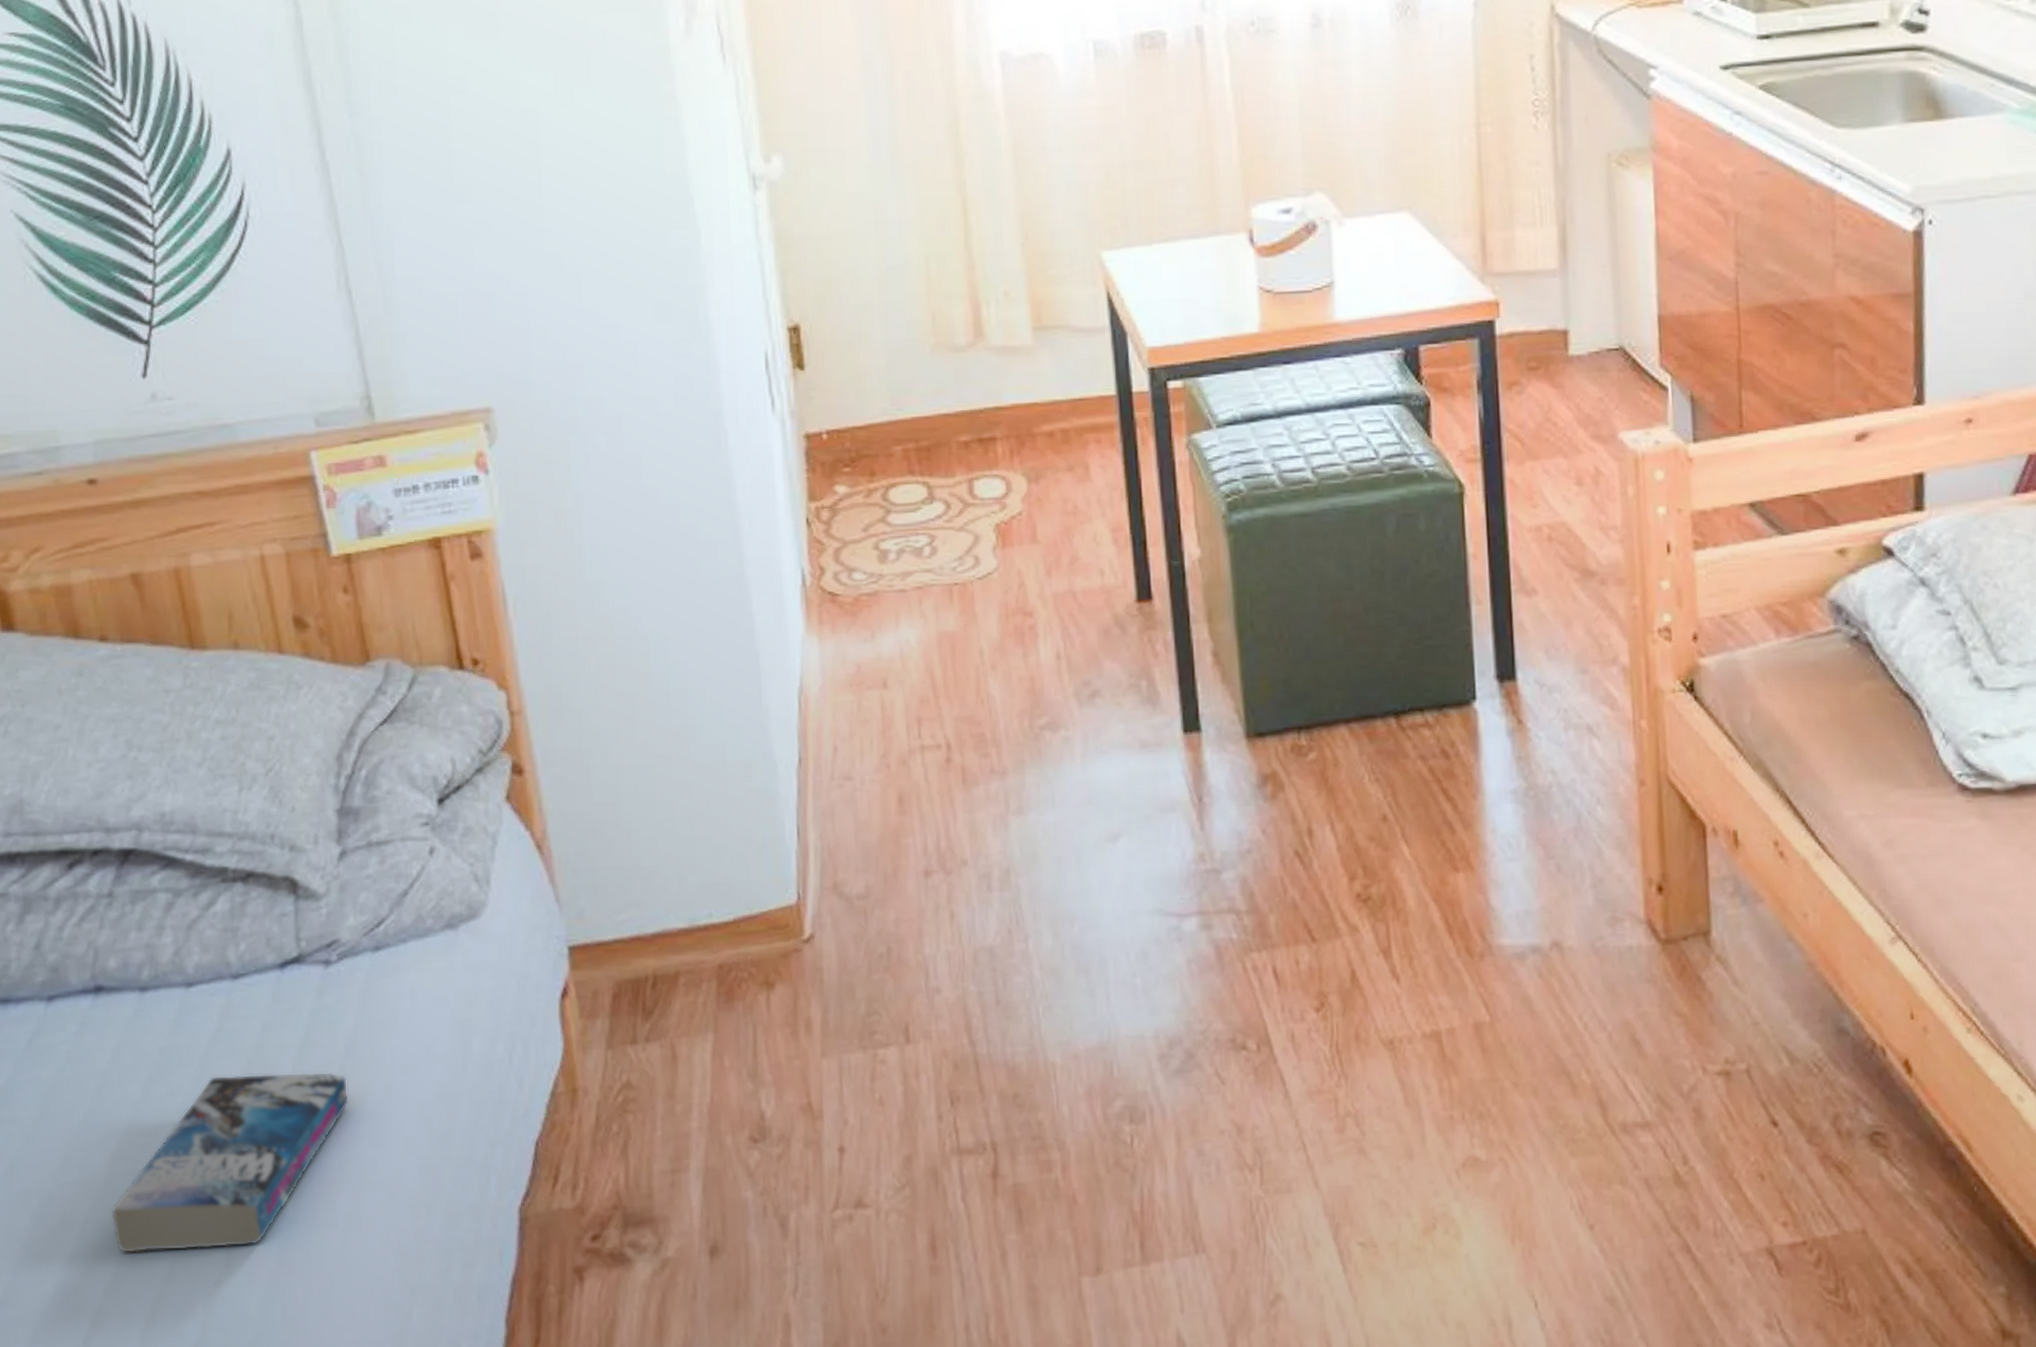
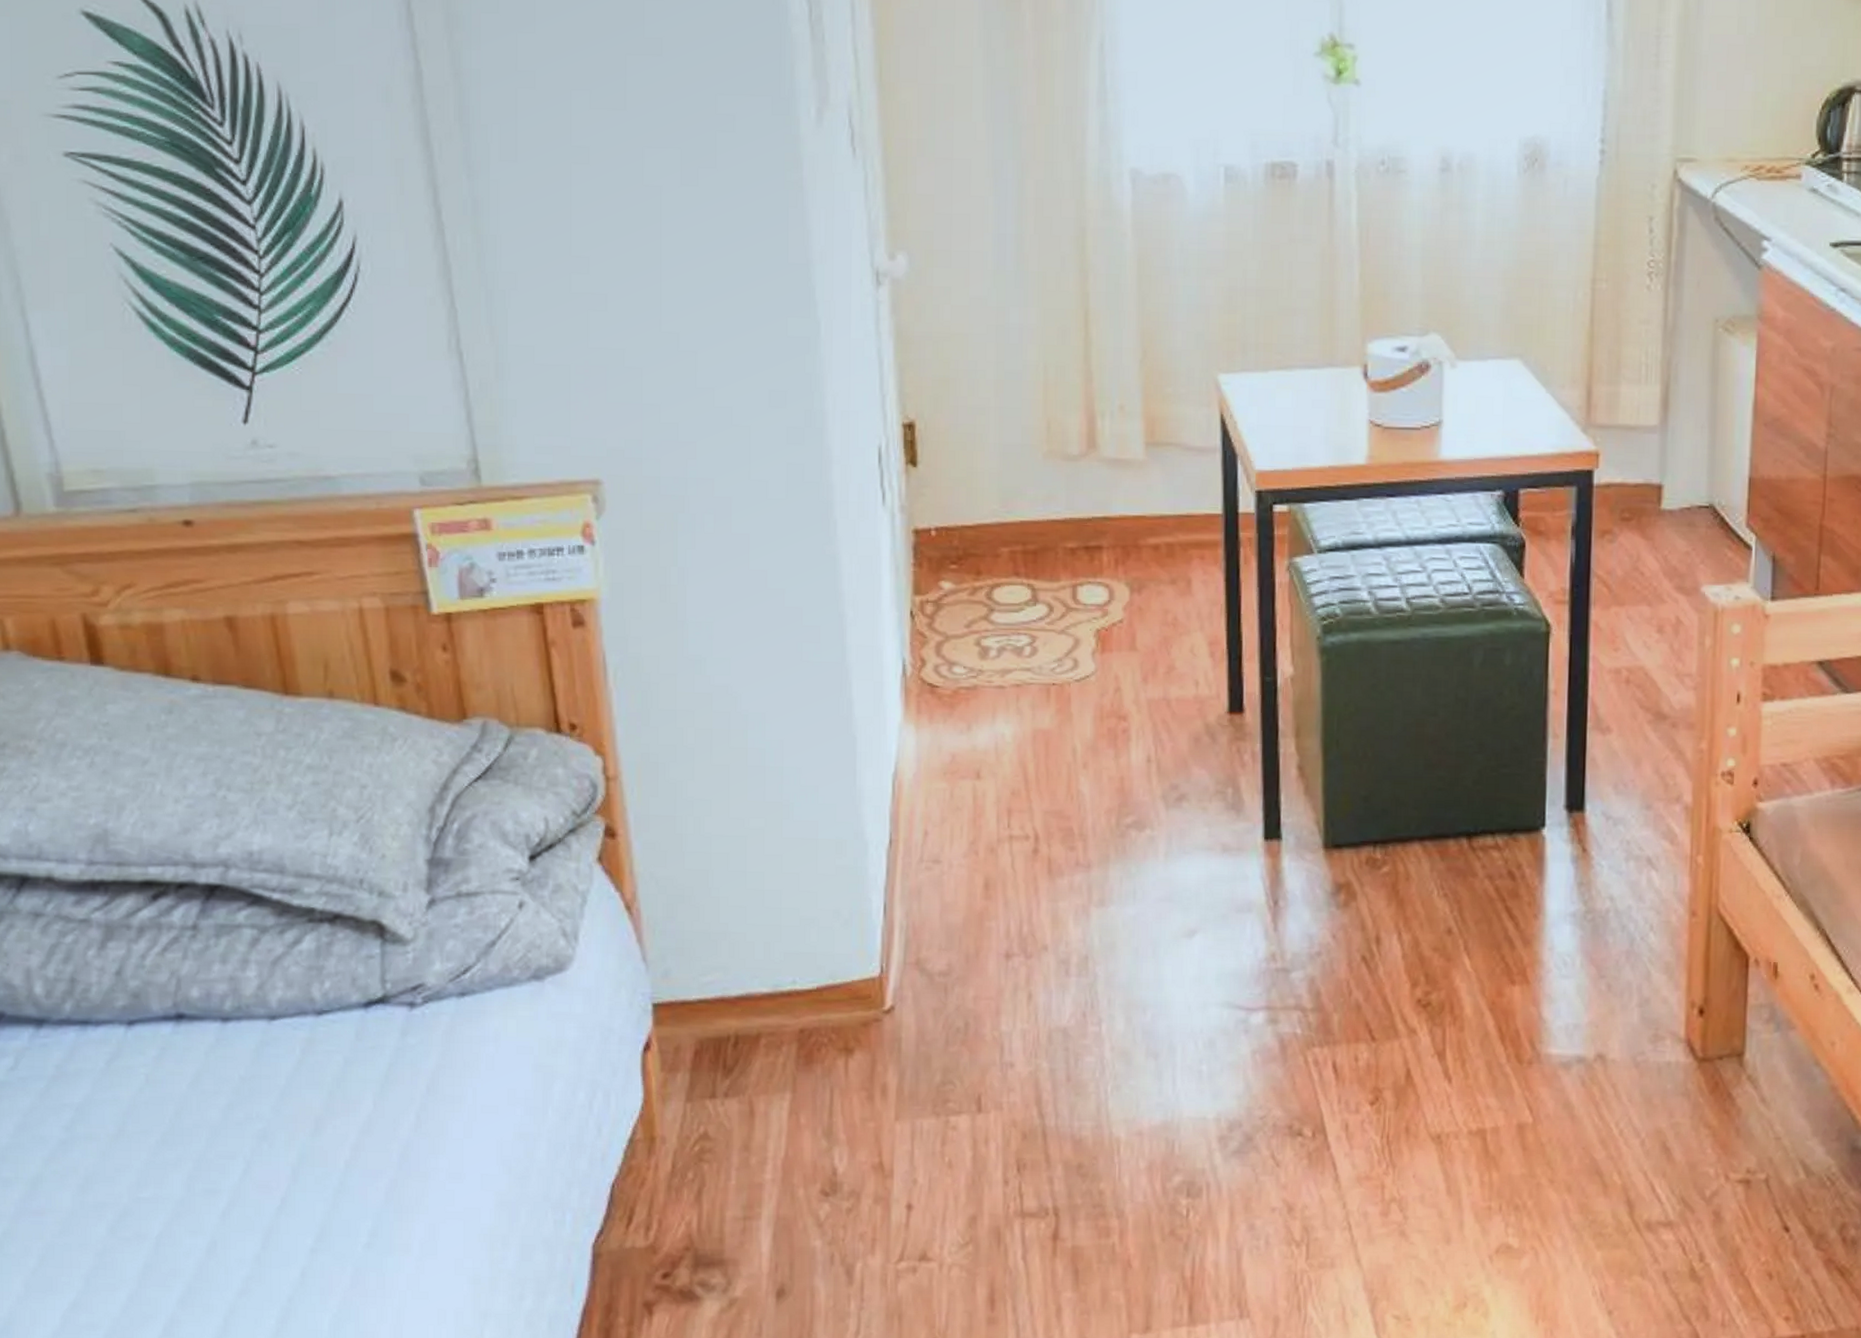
book: present [111,1072,349,1254] -> none [187,1105,428,1268]

